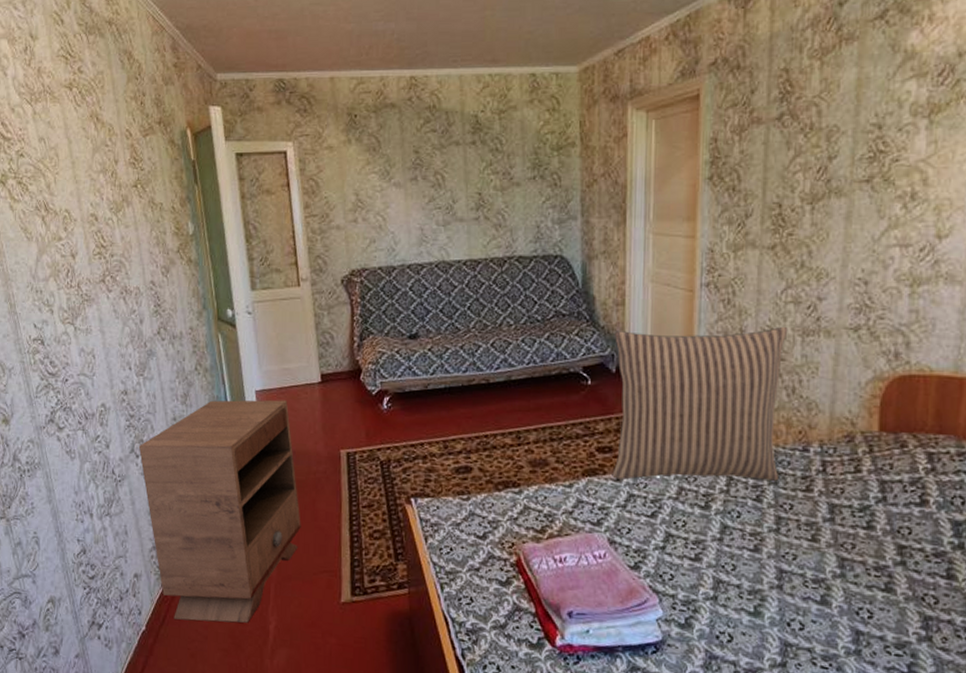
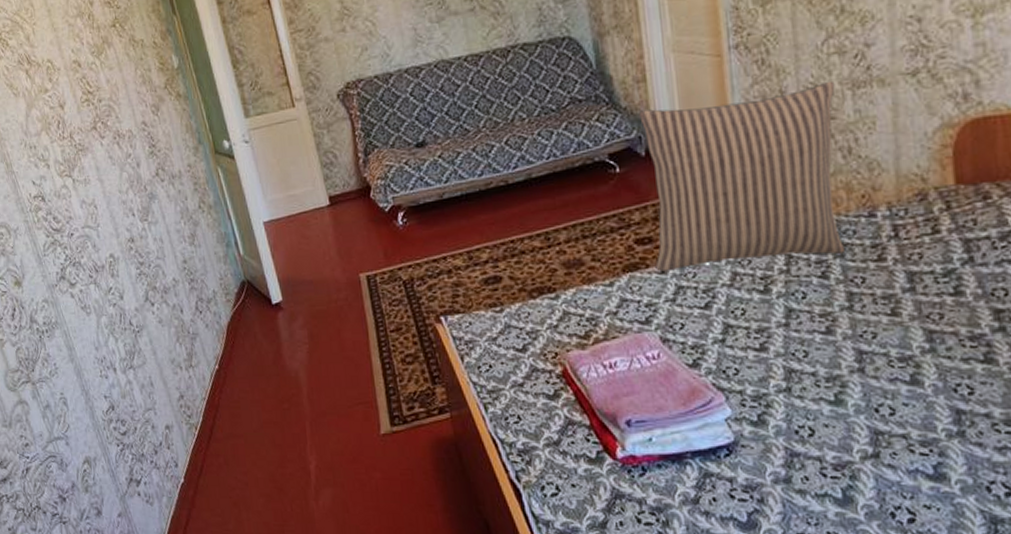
nightstand: present [138,399,301,623] -> none [152,228,329,468]

